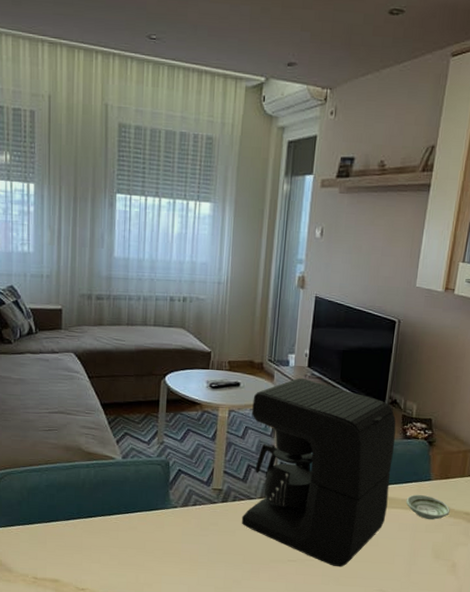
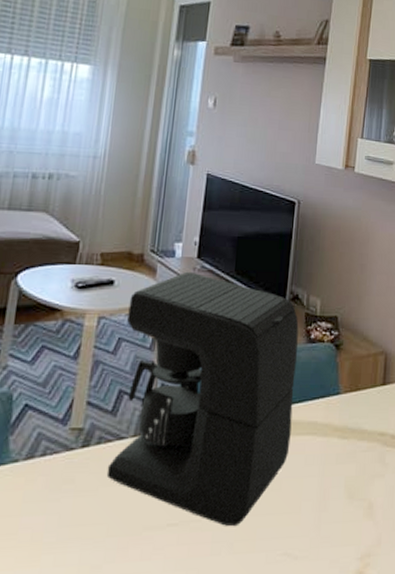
saucer: present [406,494,450,520] -> none [312,413,363,446]

